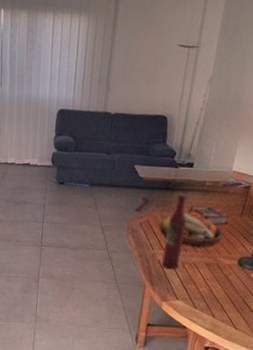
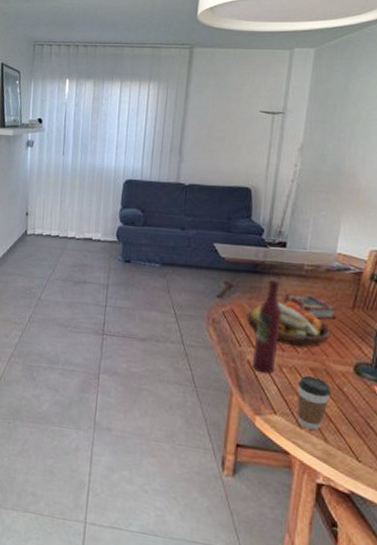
coffee cup: none [194,269,220,309] -> present [297,375,331,430]

